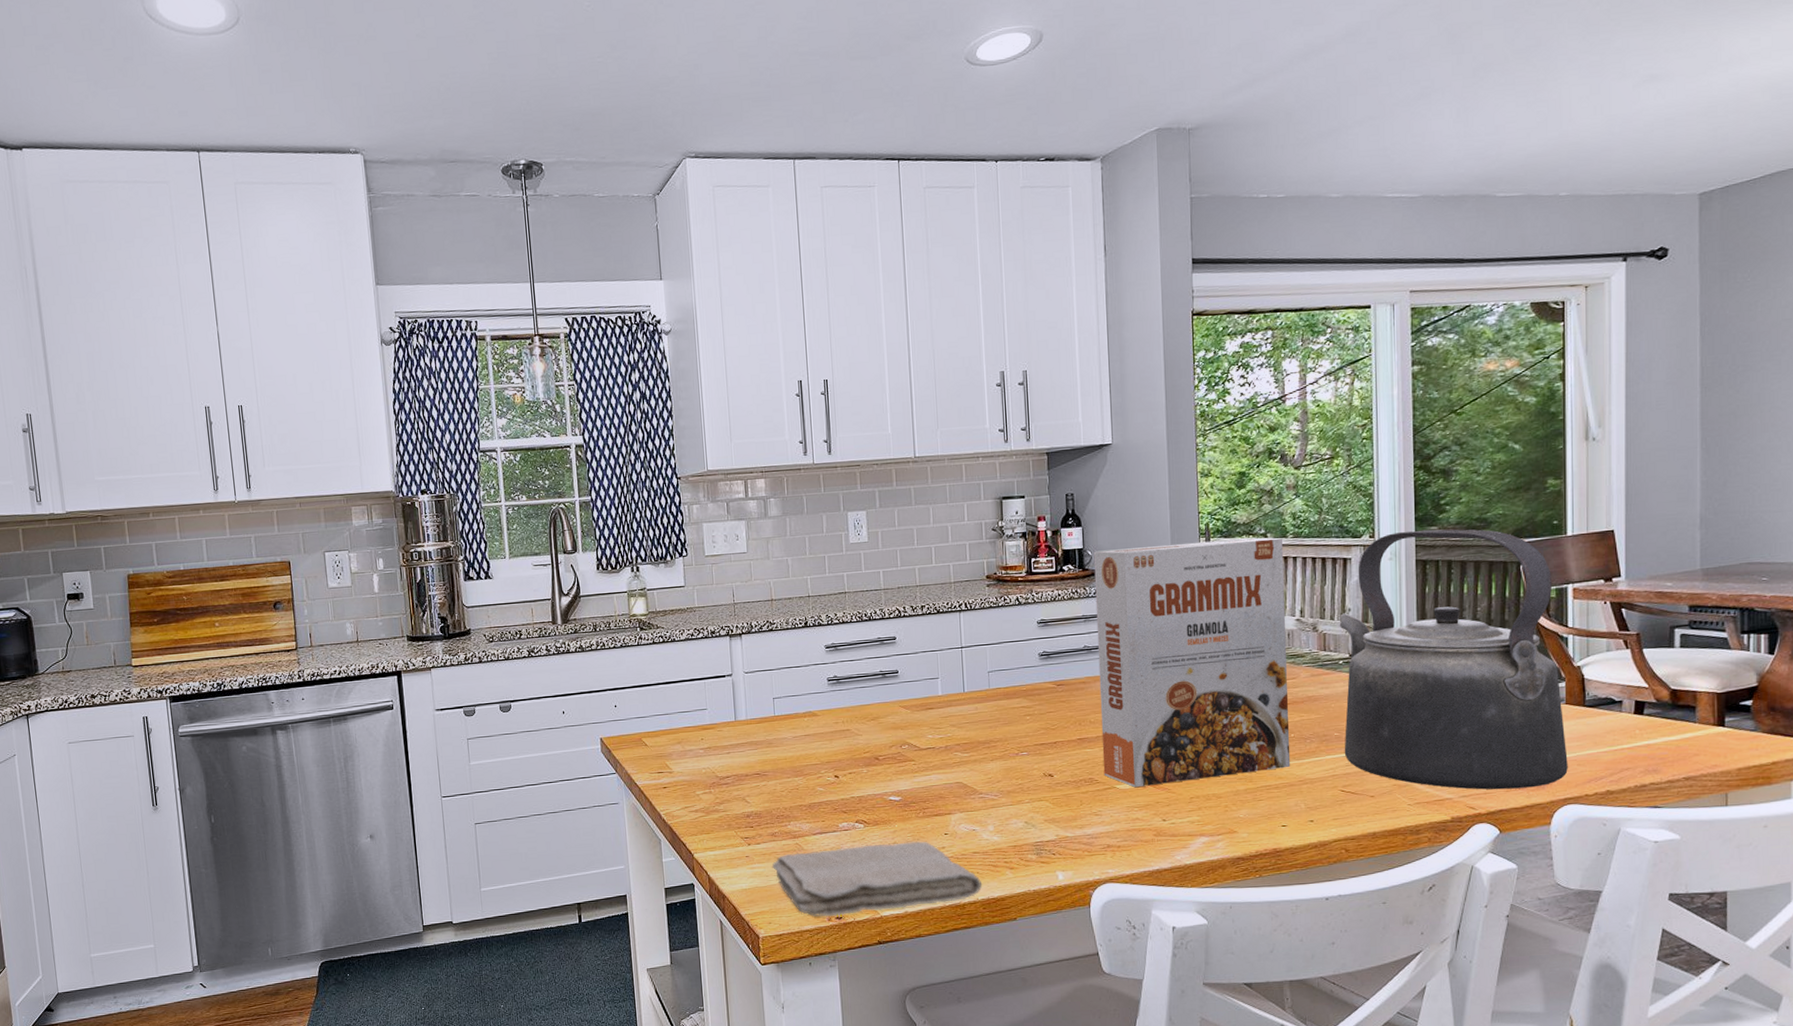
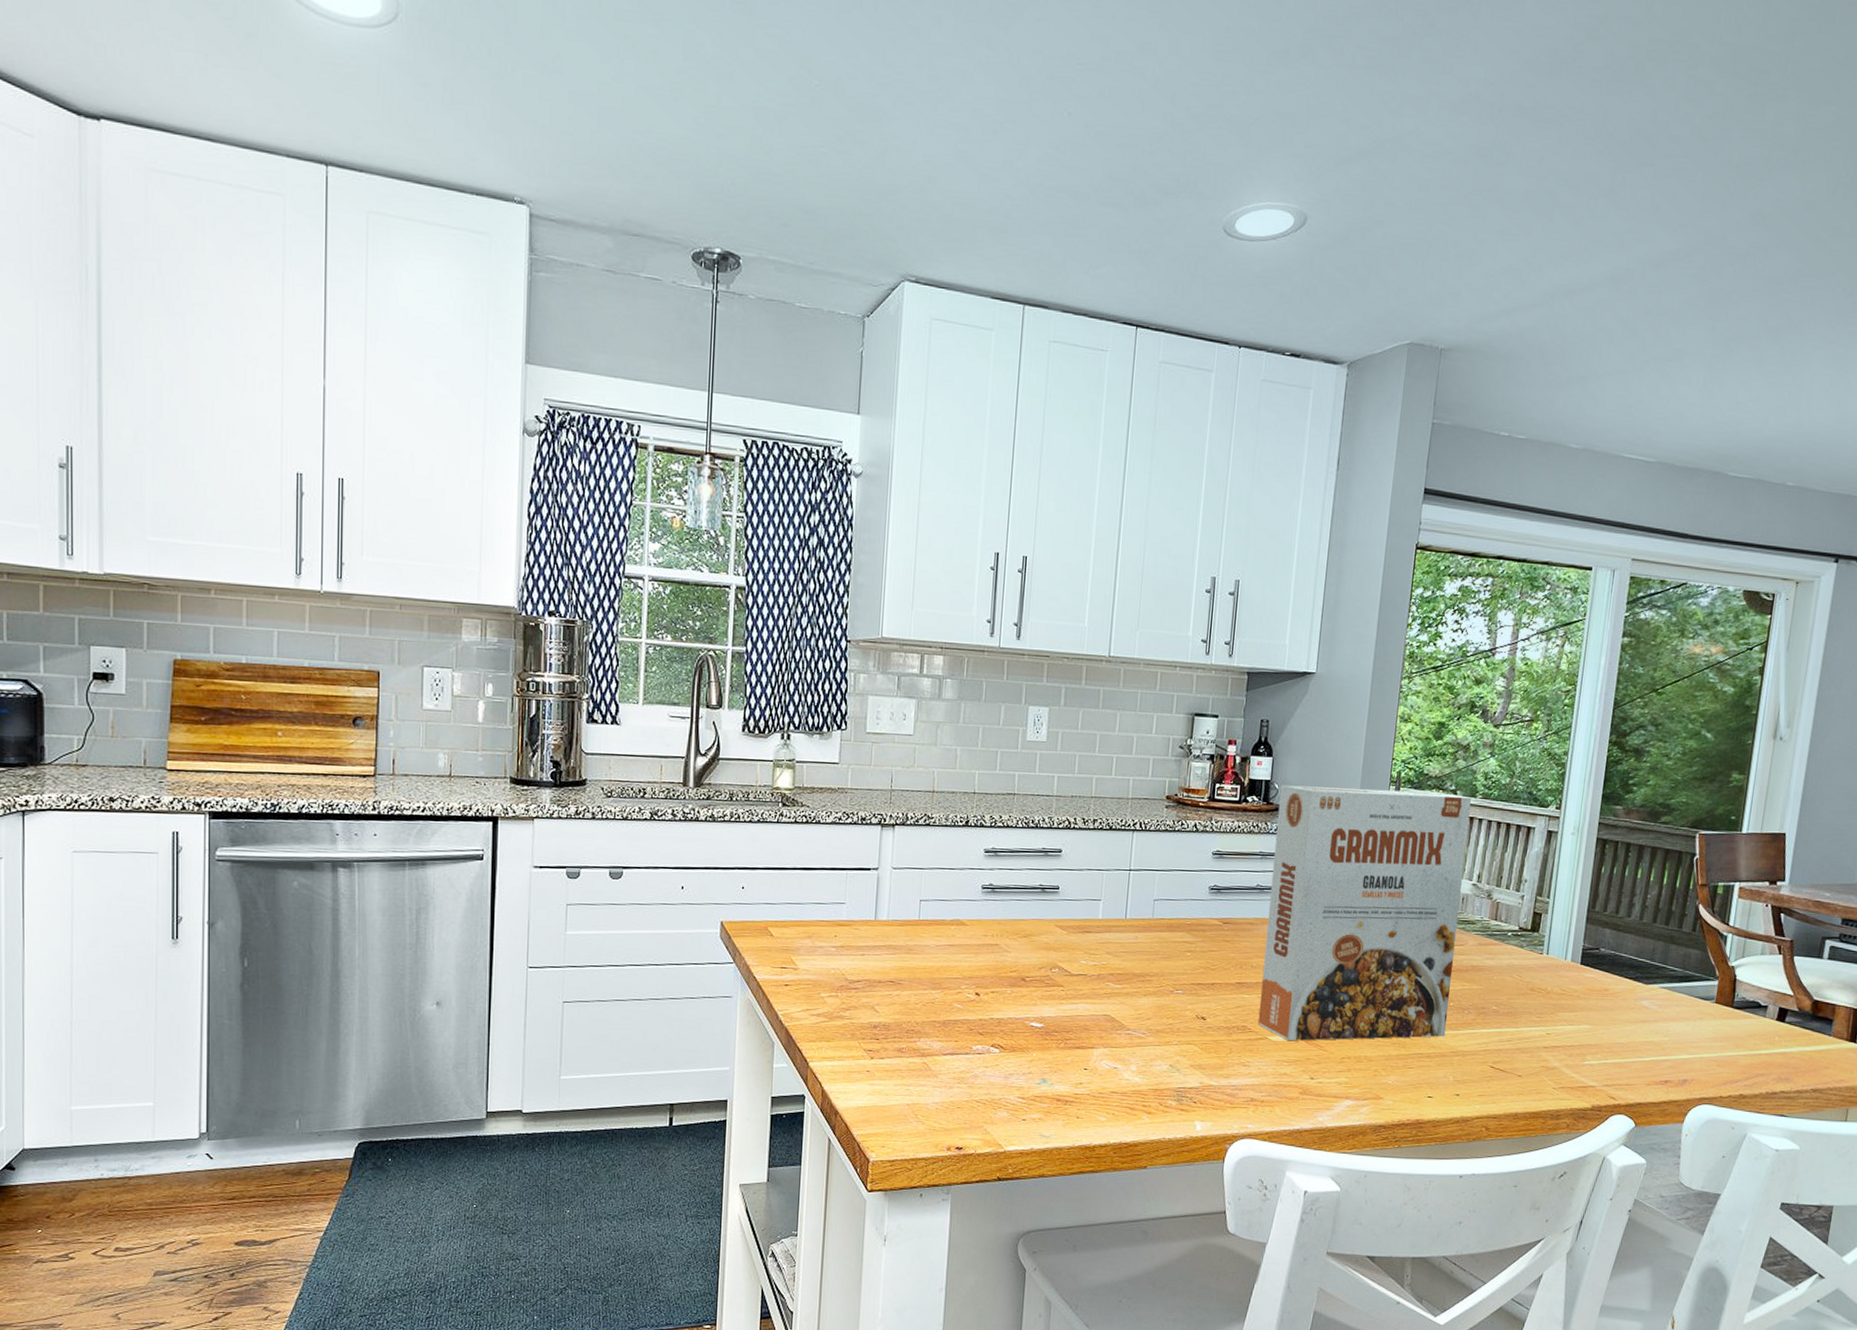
washcloth: present [771,841,983,917] -> none [893,1072,1116,1146]
kettle: present [1339,529,1568,790] -> none [1499,806,1722,1084]

